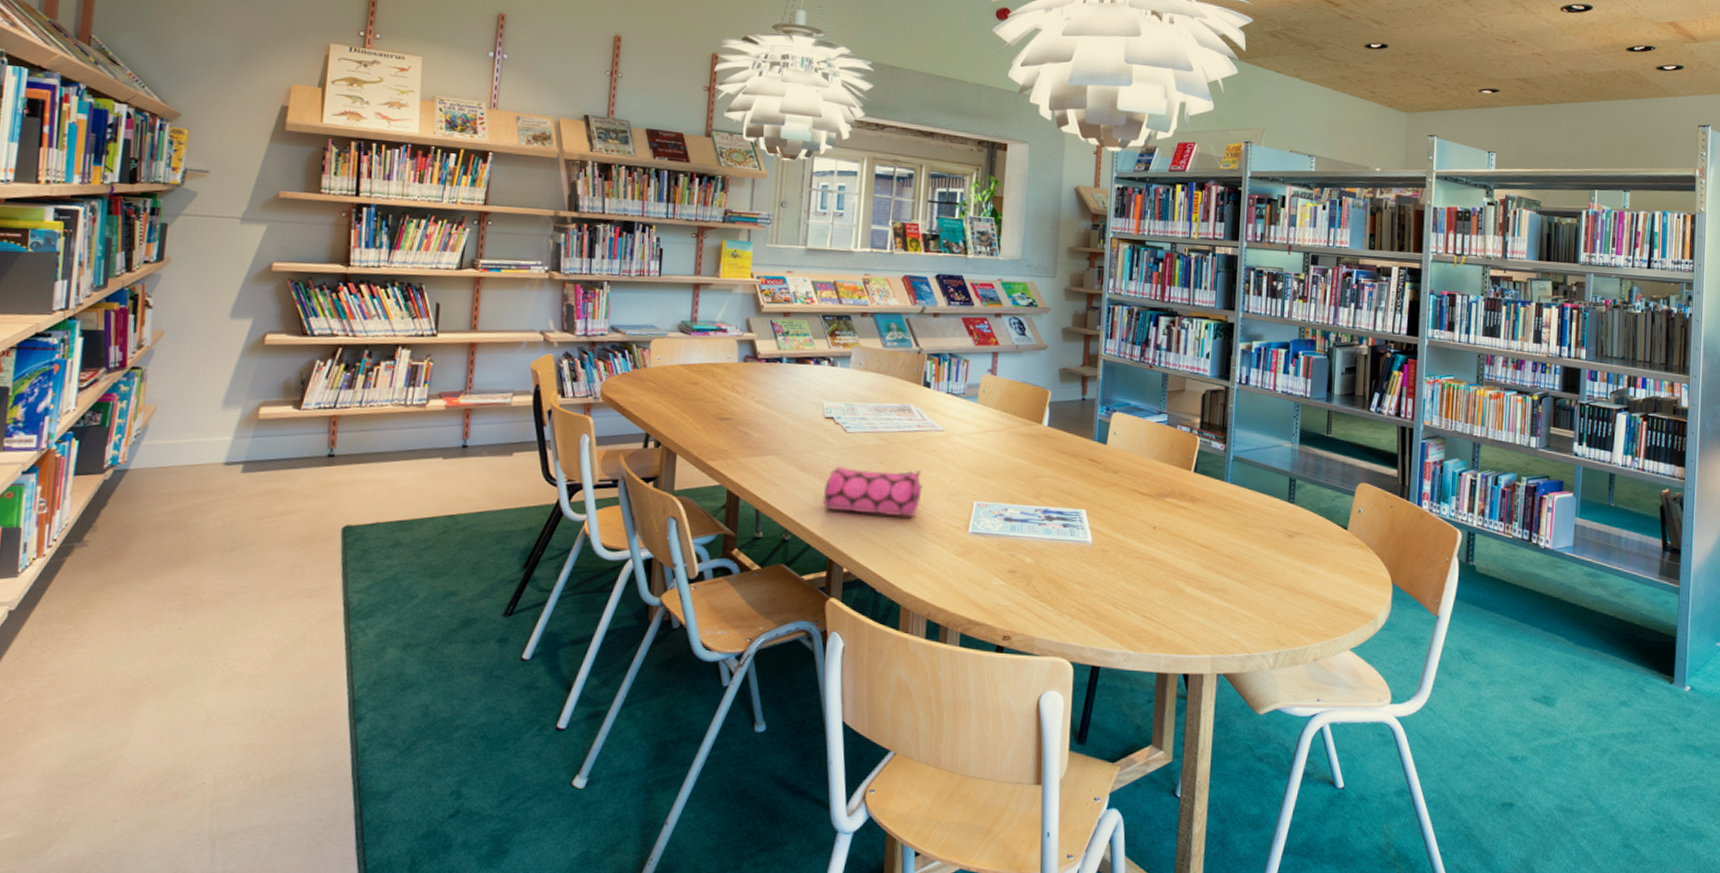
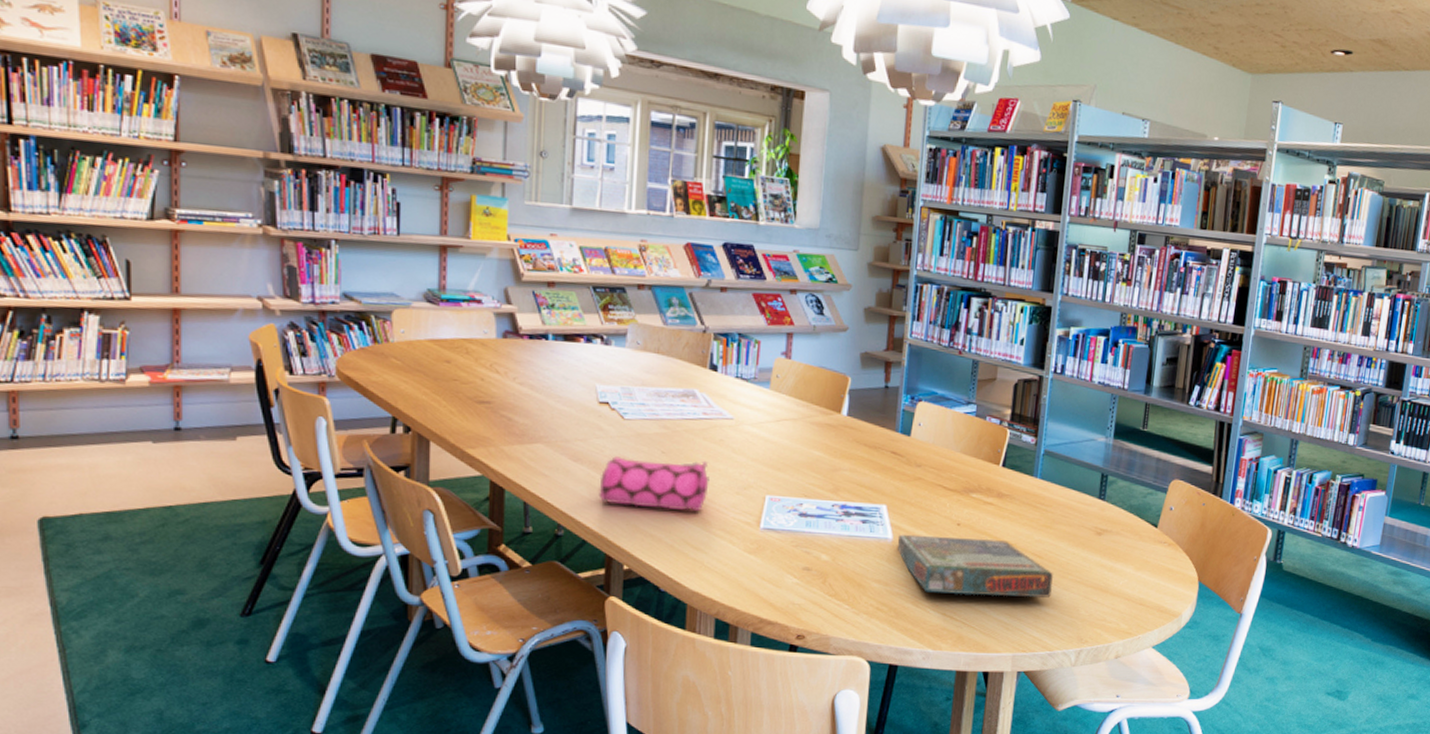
board game: none [1096,537,1249,600] -> present [897,534,1054,599]

